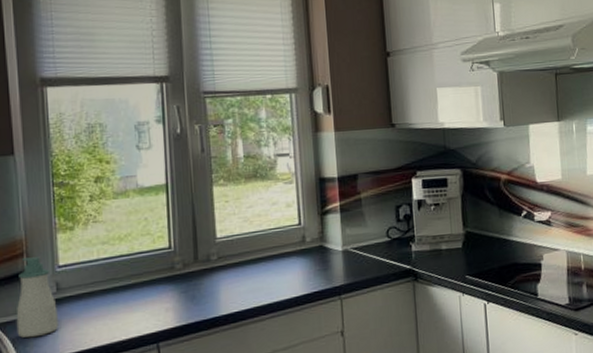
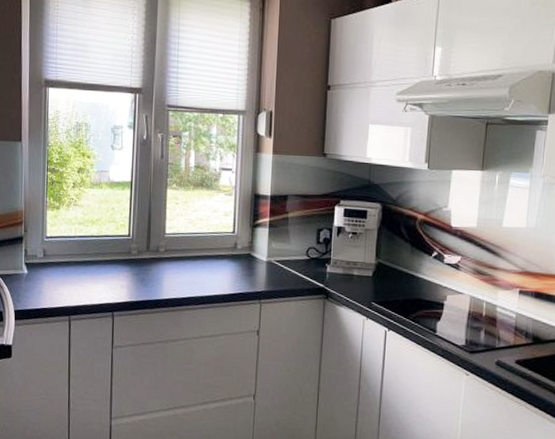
soap bottle: present [16,257,58,338] -> none [13,226,43,290]

